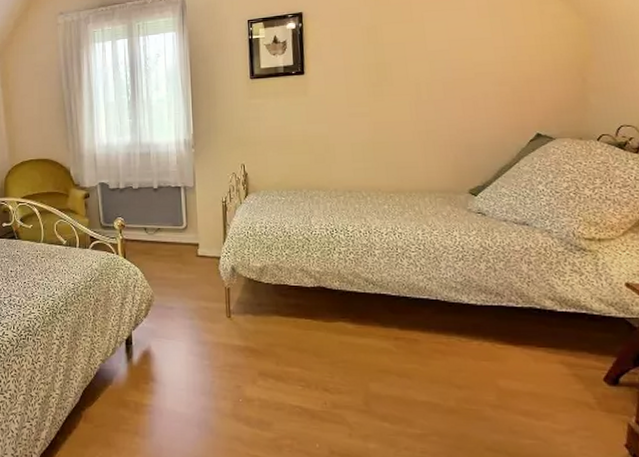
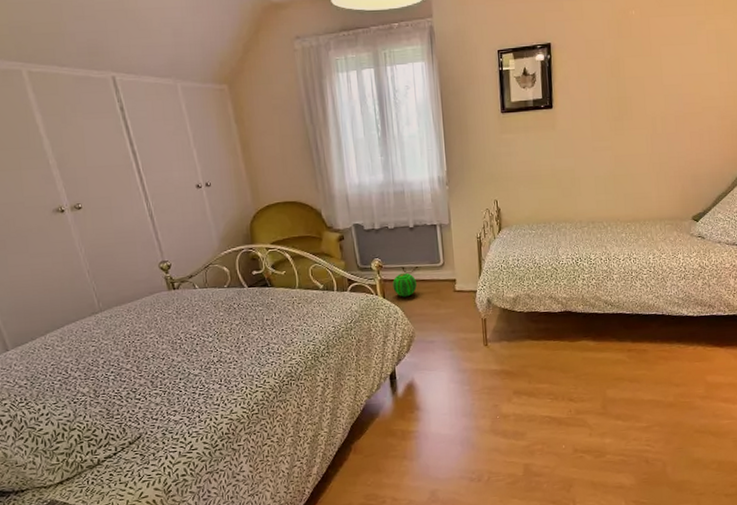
ball: none [134,233,158,259] -> present [392,272,417,297]

